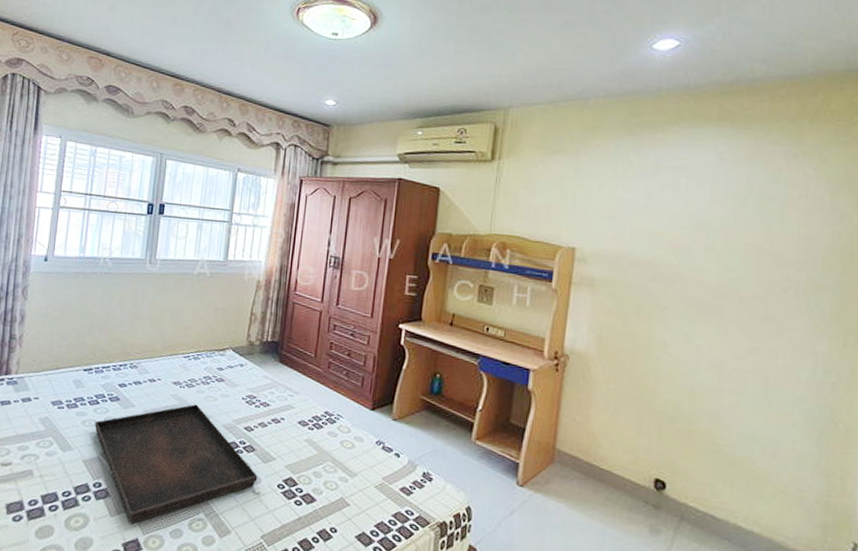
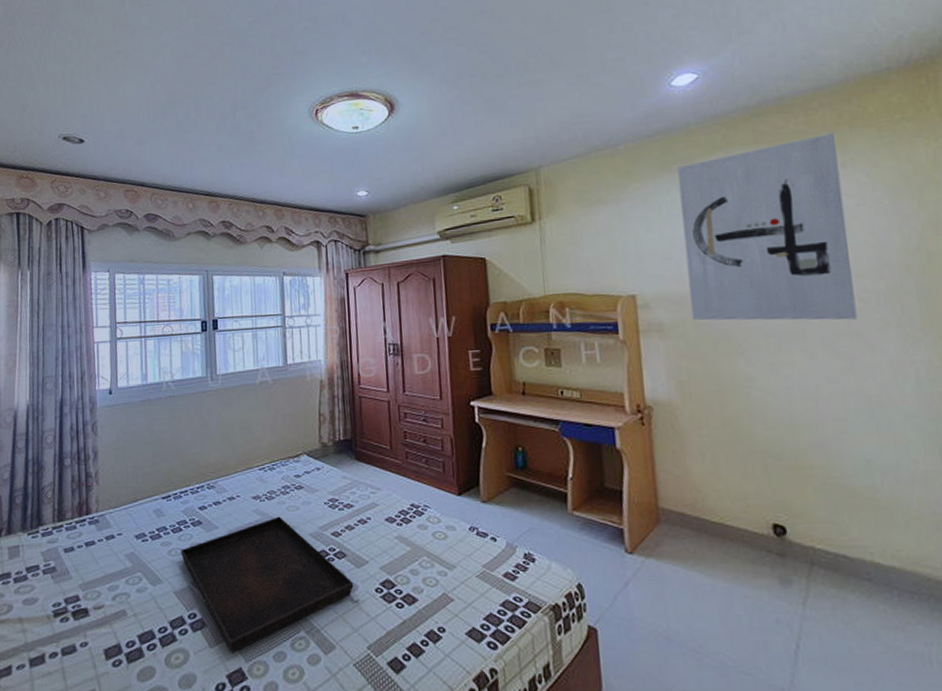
wall art: none [623,122,794,305] -> present [677,132,858,321]

